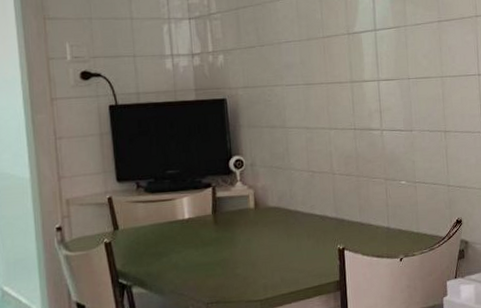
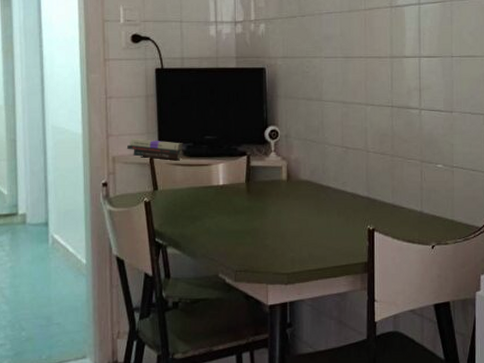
books: none [81,178,144,198] -> present [126,139,183,161]

